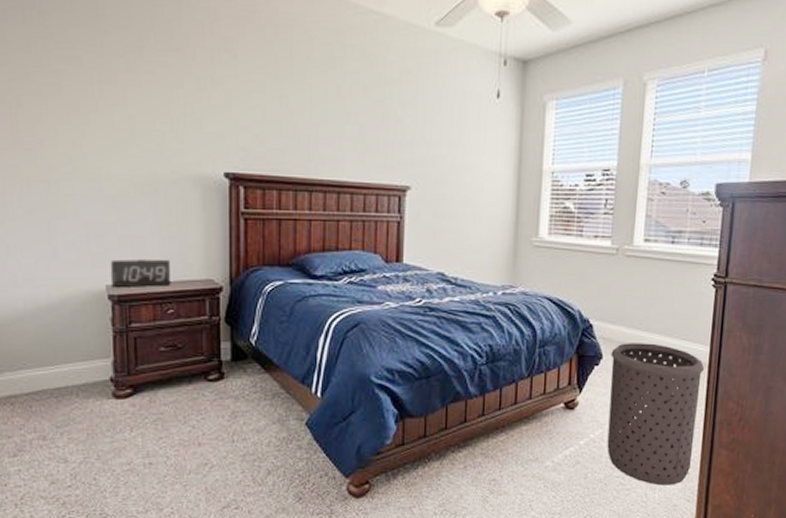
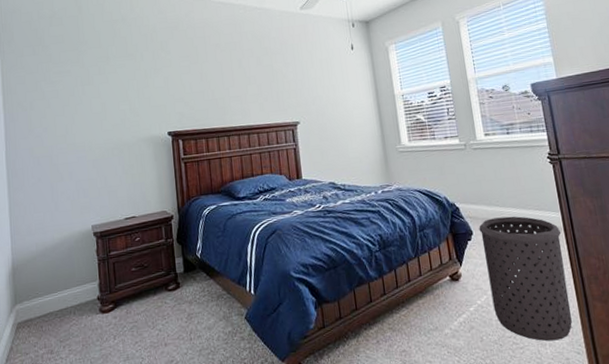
alarm clock: present [110,259,170,287] -> none [94,200,136,226]

